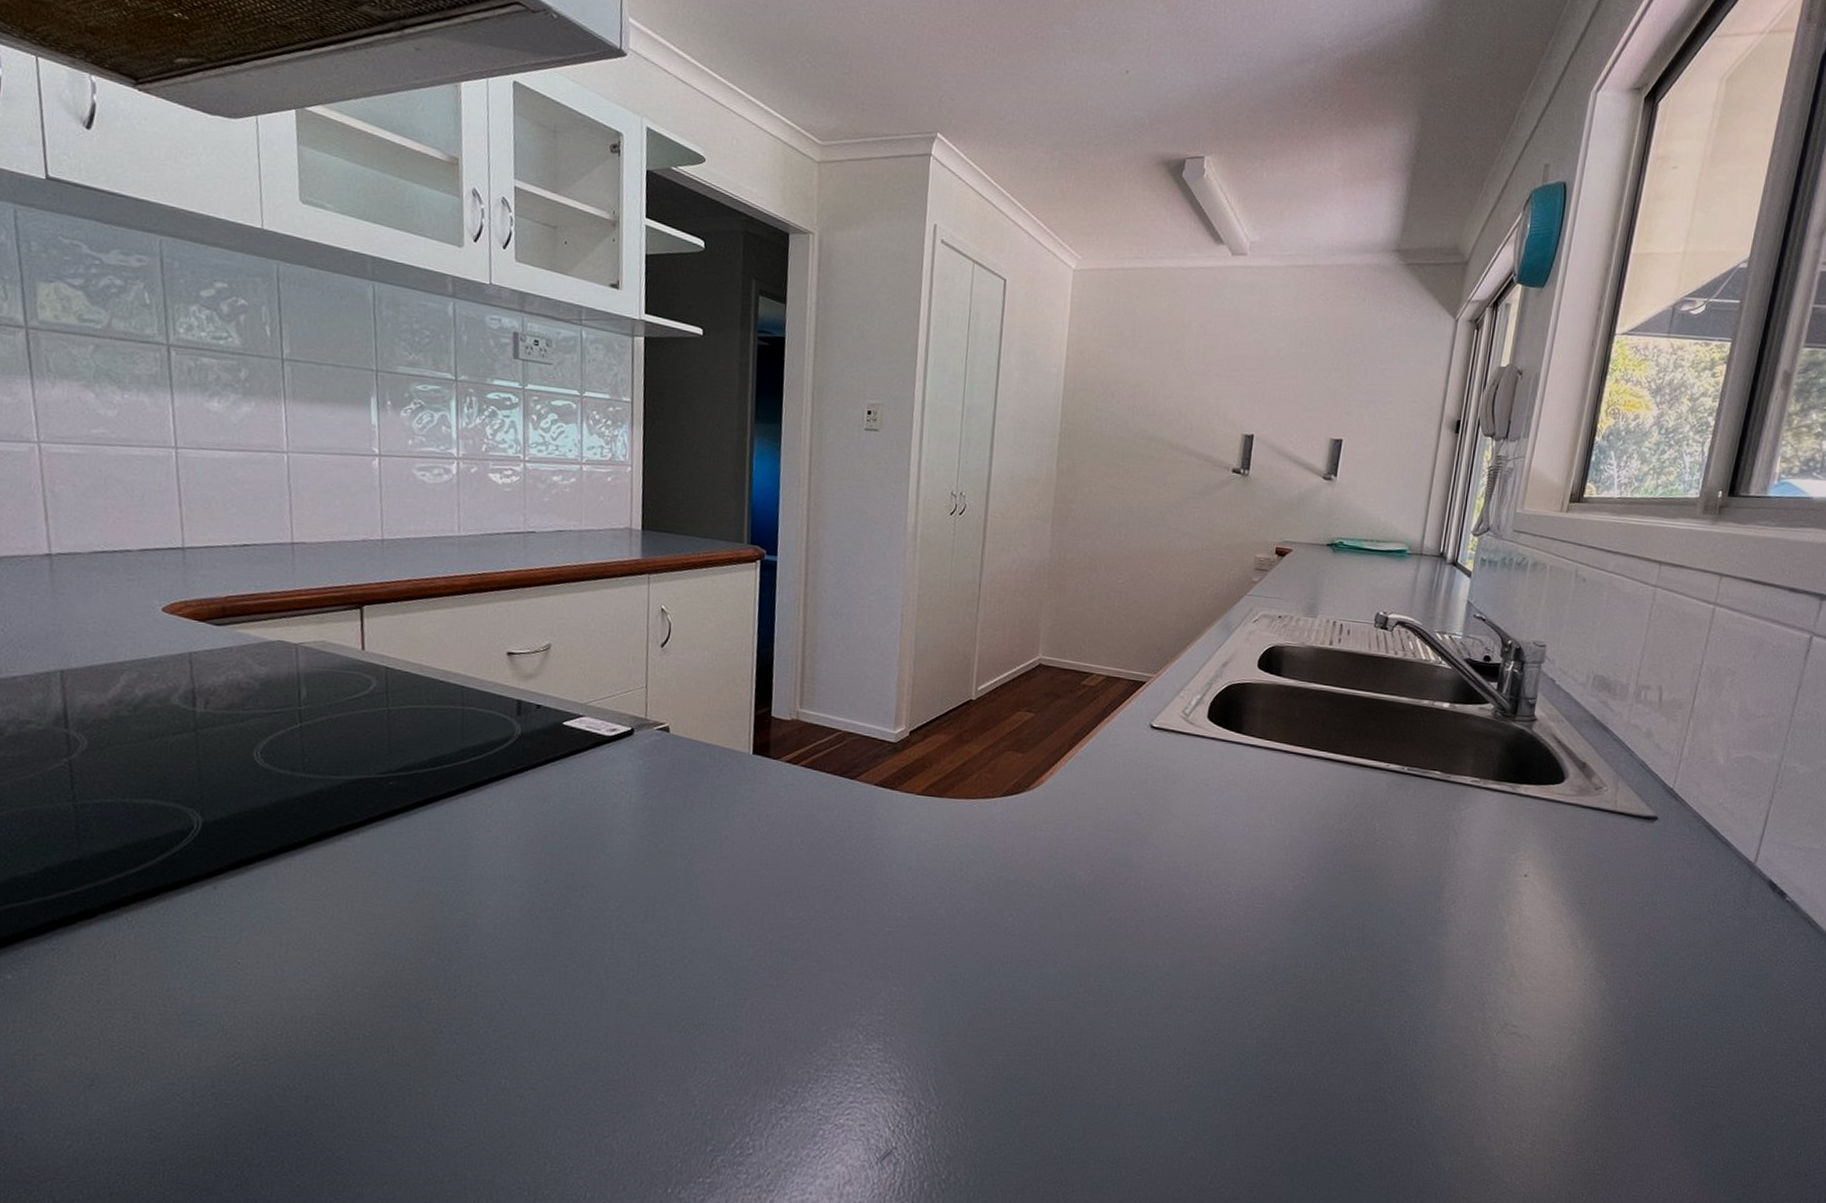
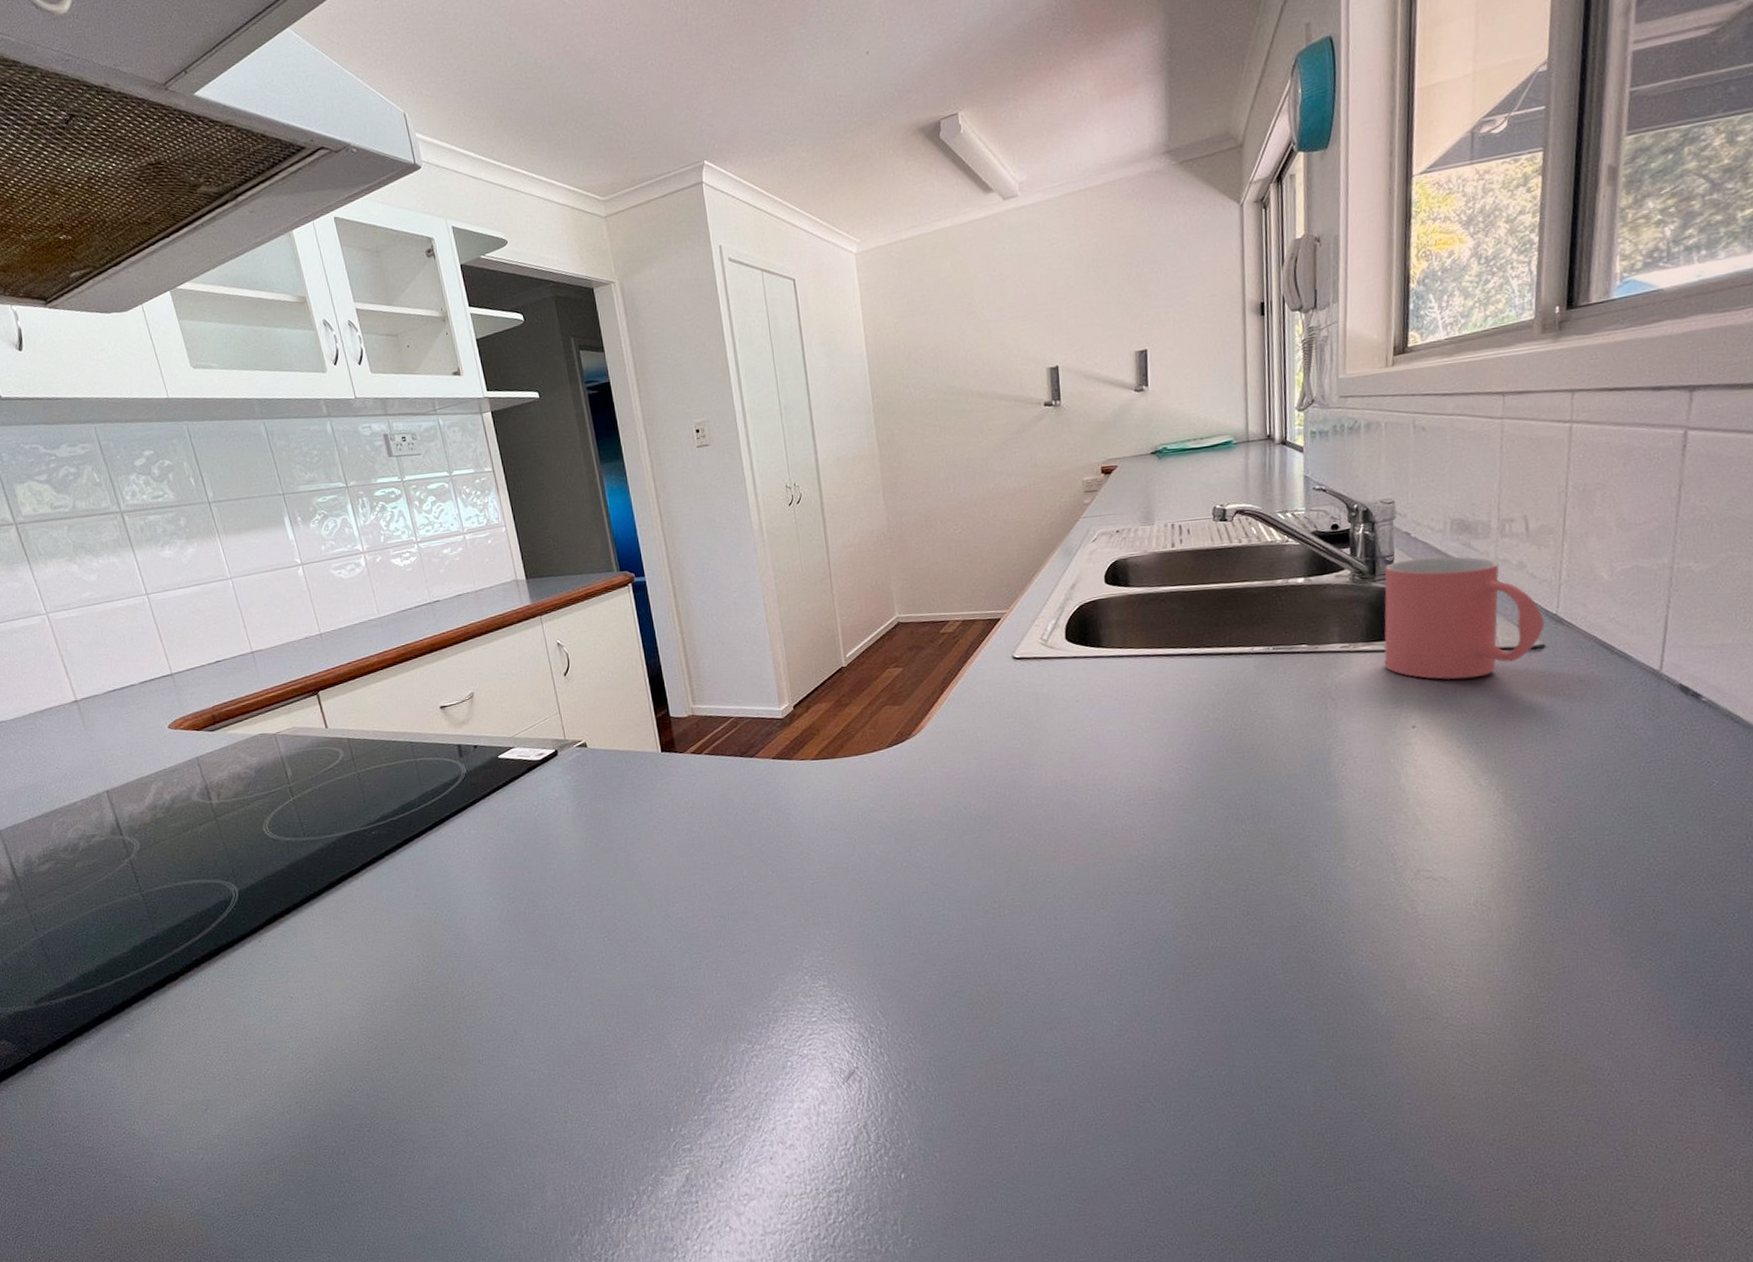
mug: none [1509,705,1661,837] -> present [1384,556,1545,680]

